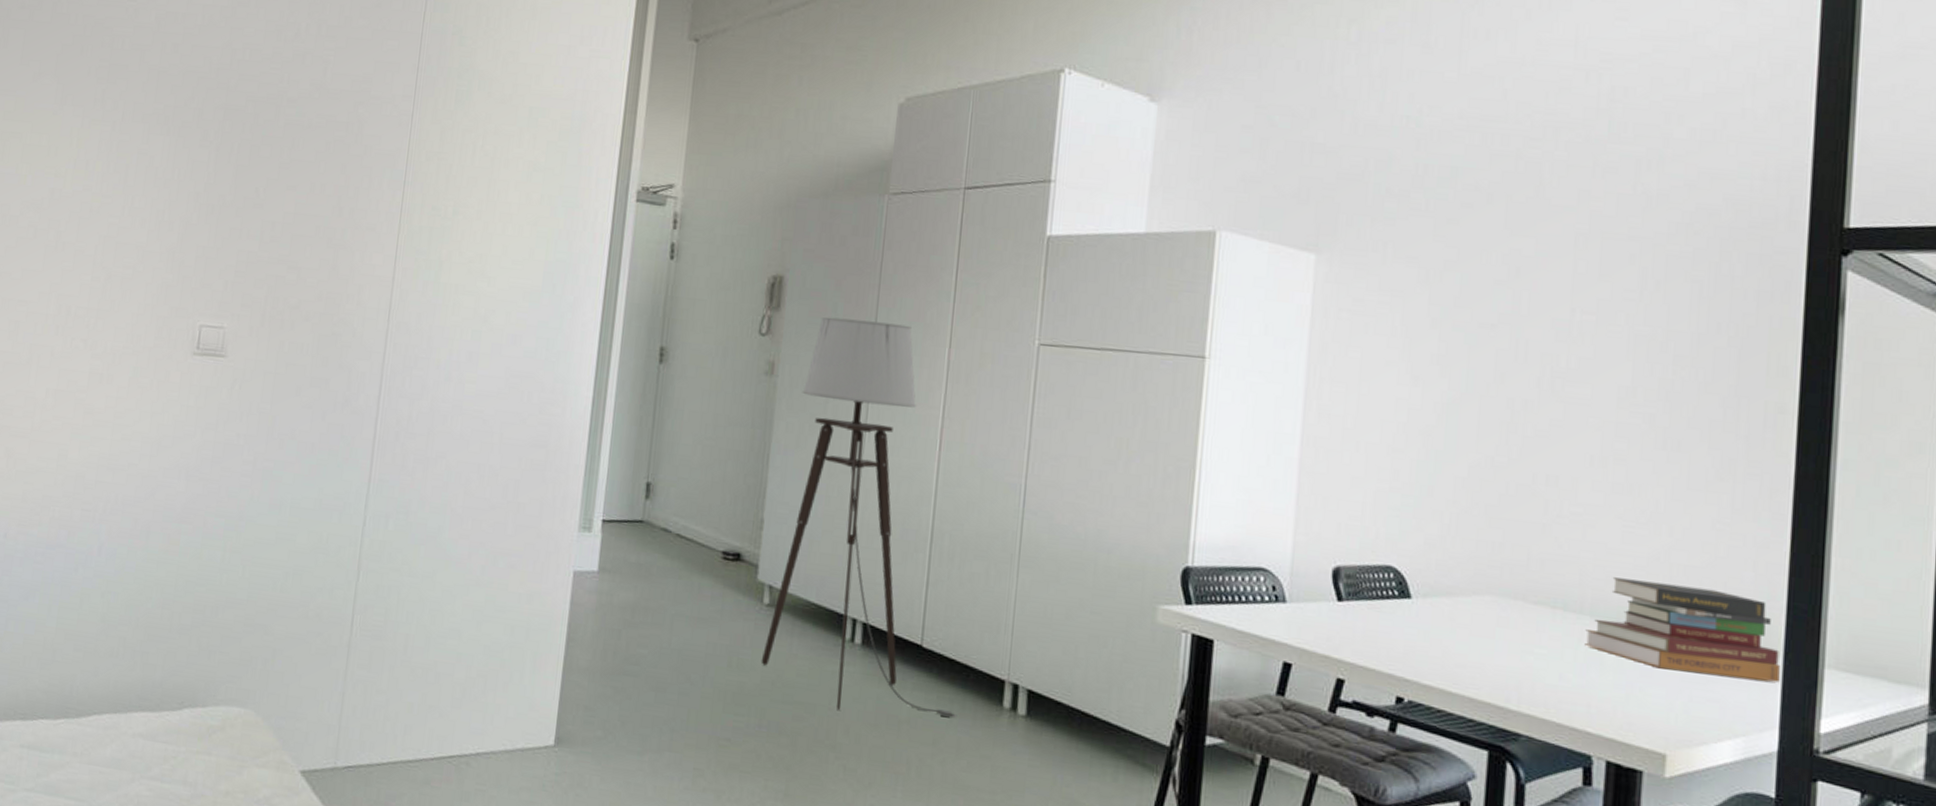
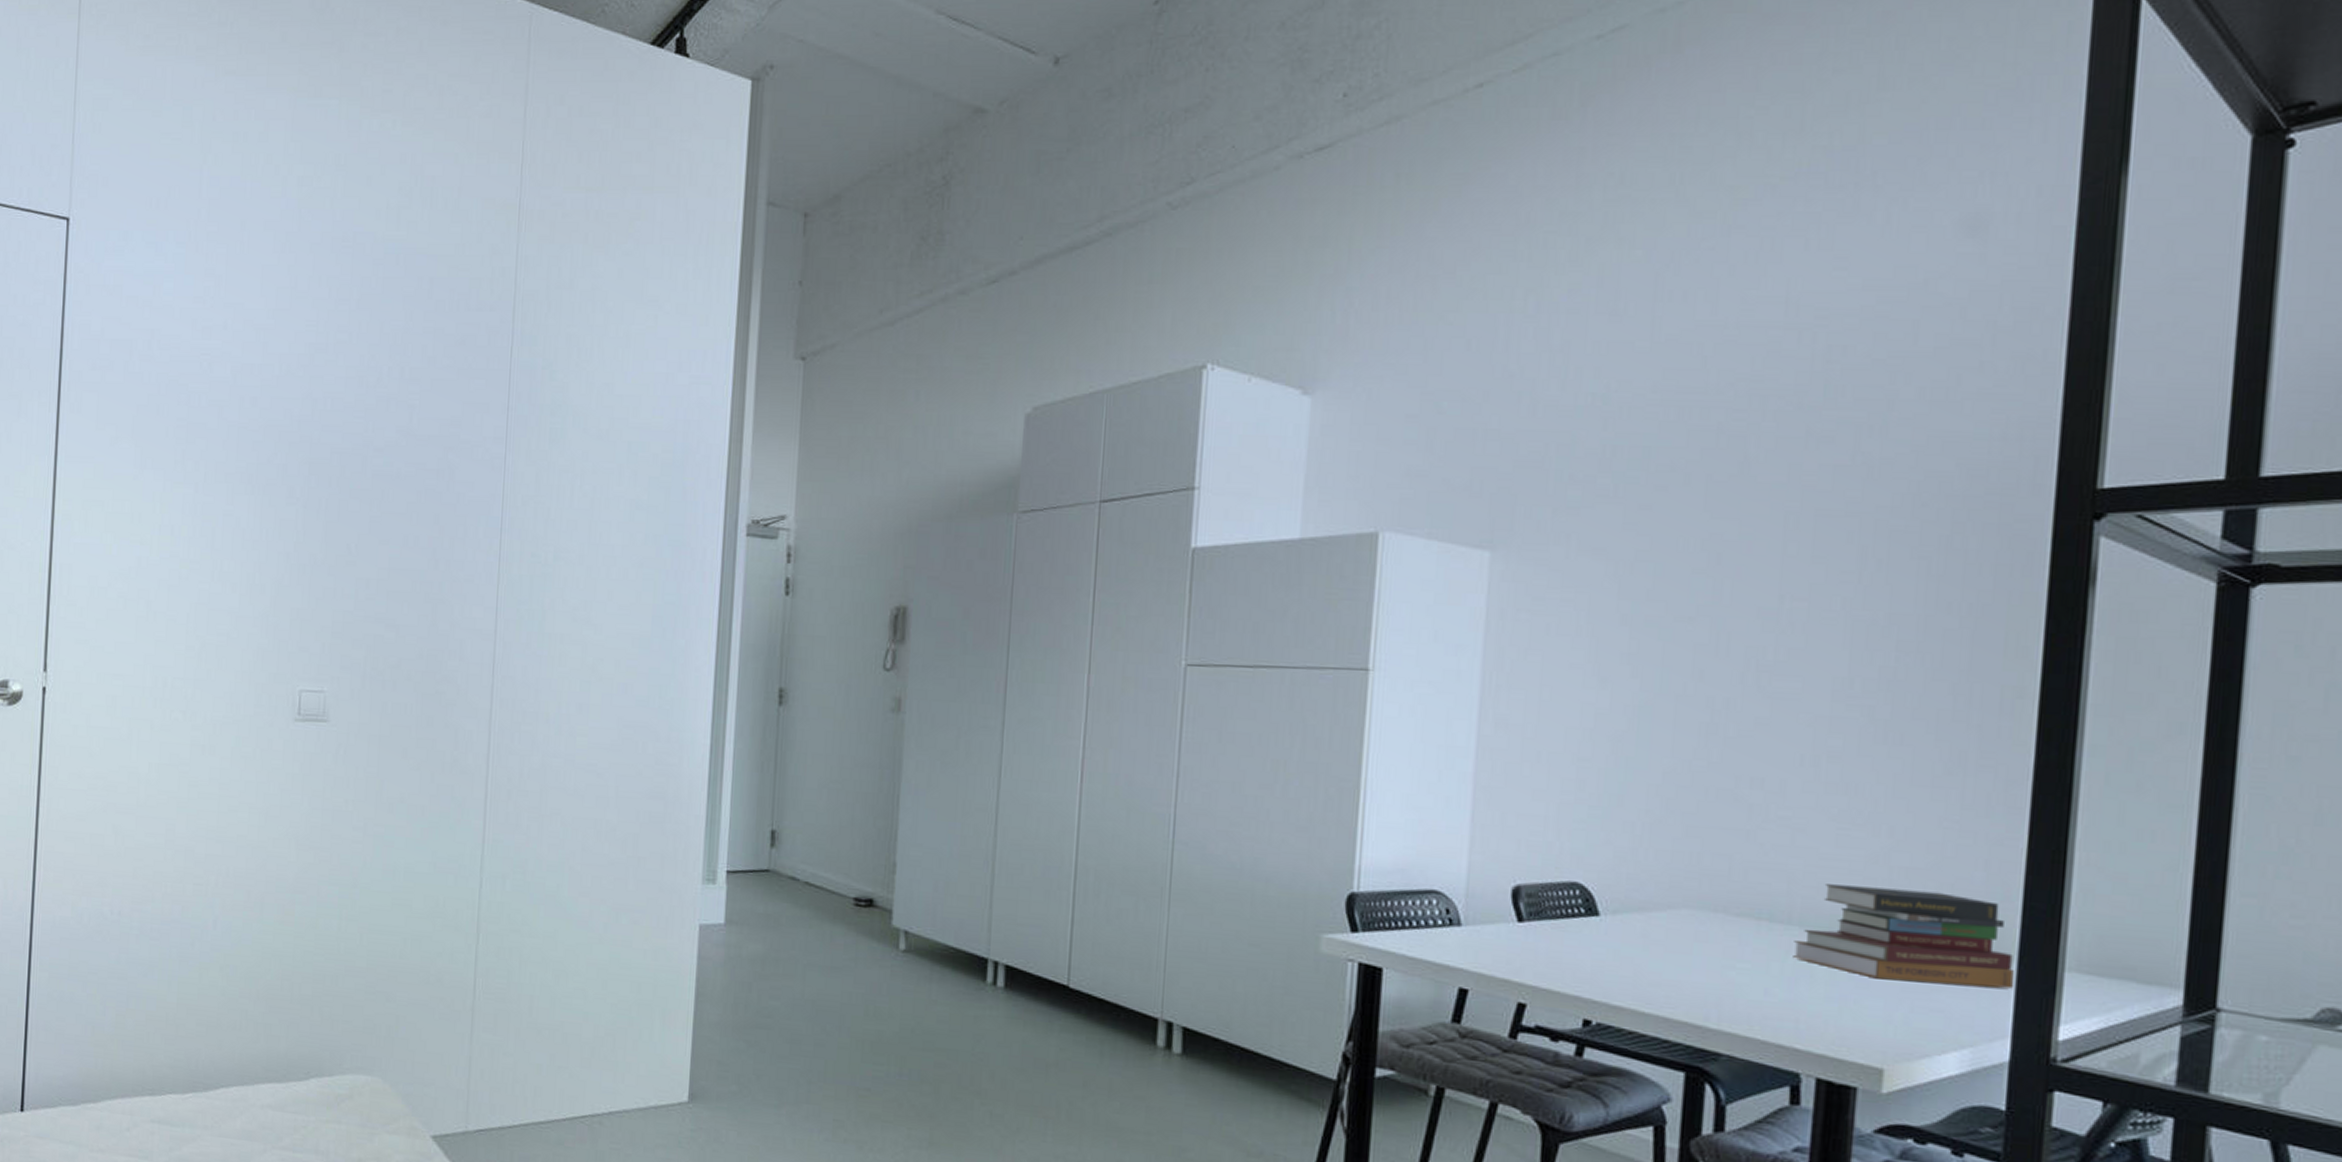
floor lamp: present [760,316,957,718] -> none [899,647,1108,1059]

